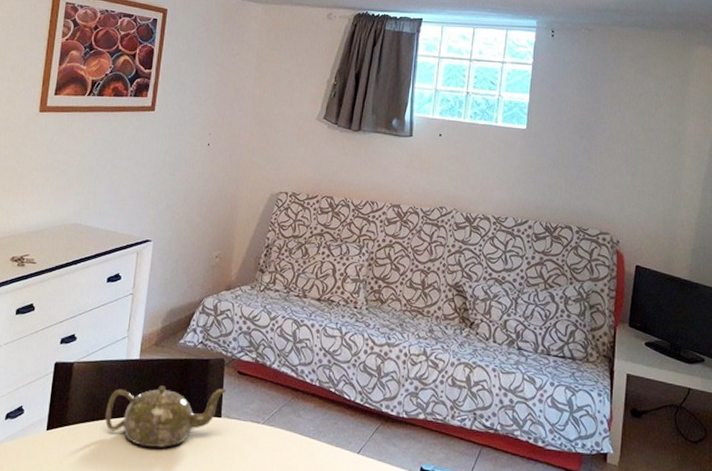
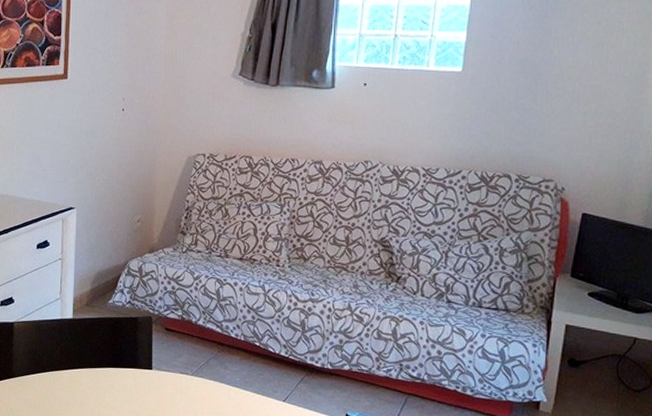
teapot: present [105,385,226,447] -> none [46,342,155,396]

